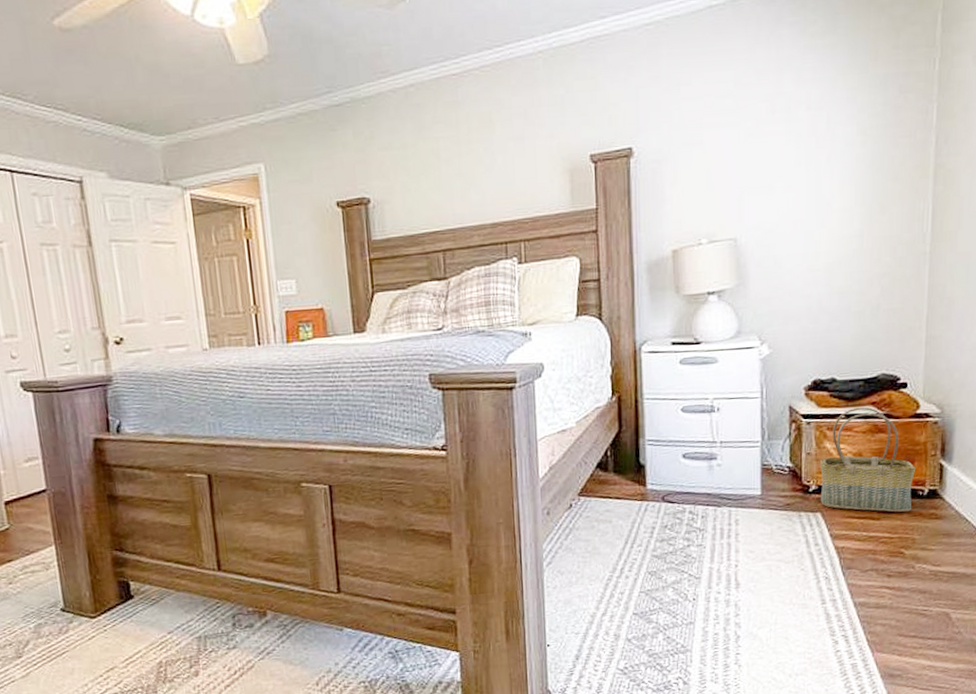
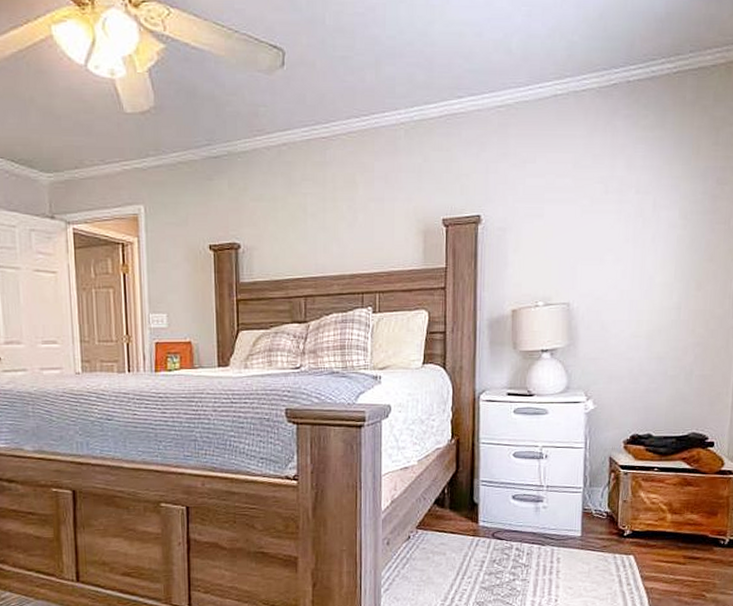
basket: present [819,406,915,513] -> none [633,461,718,559]

